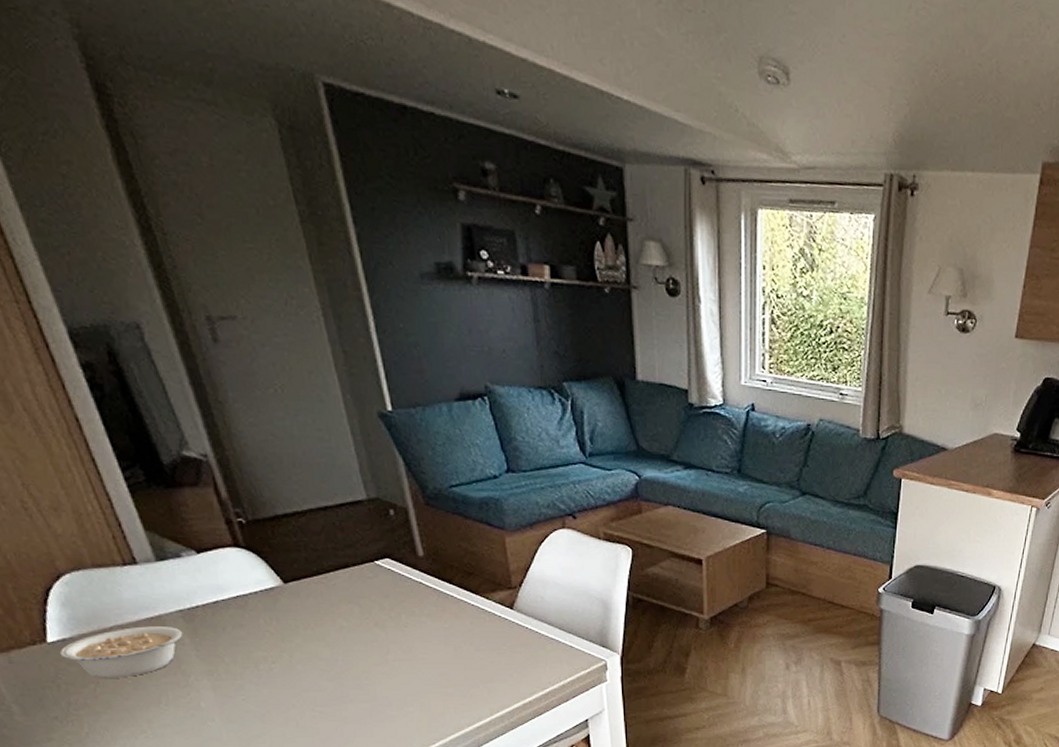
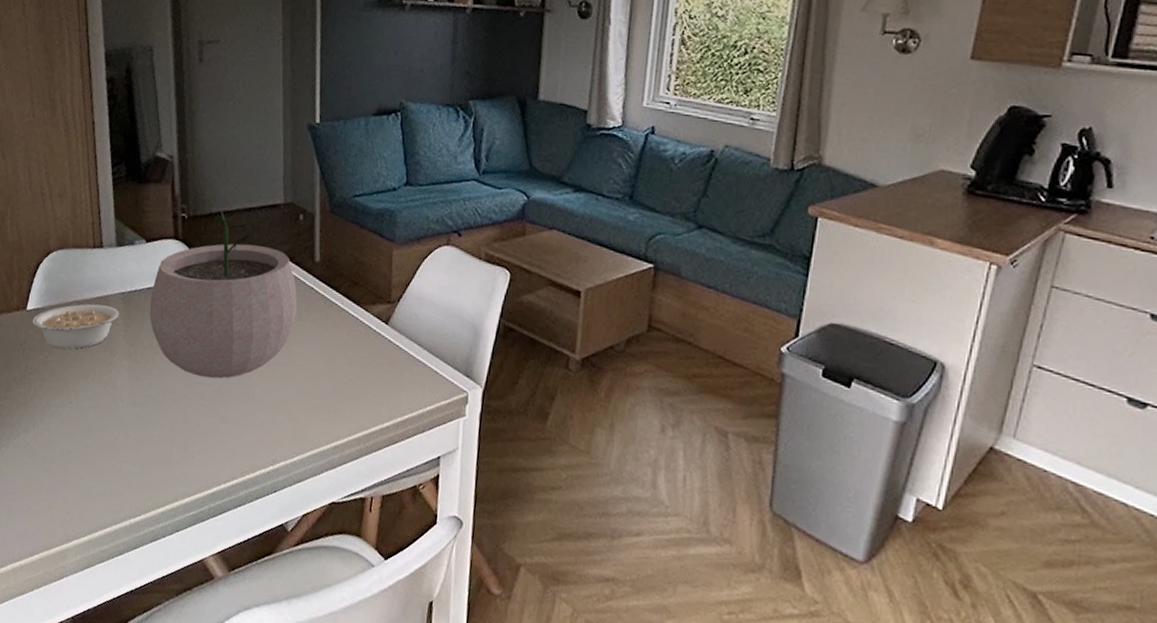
plant pot: none [219,512,408,684] -> present [149,211,298,379]

